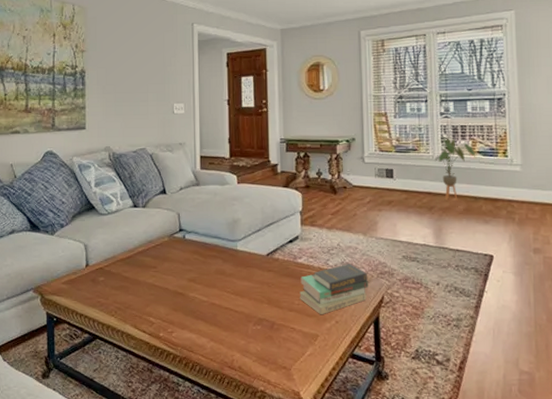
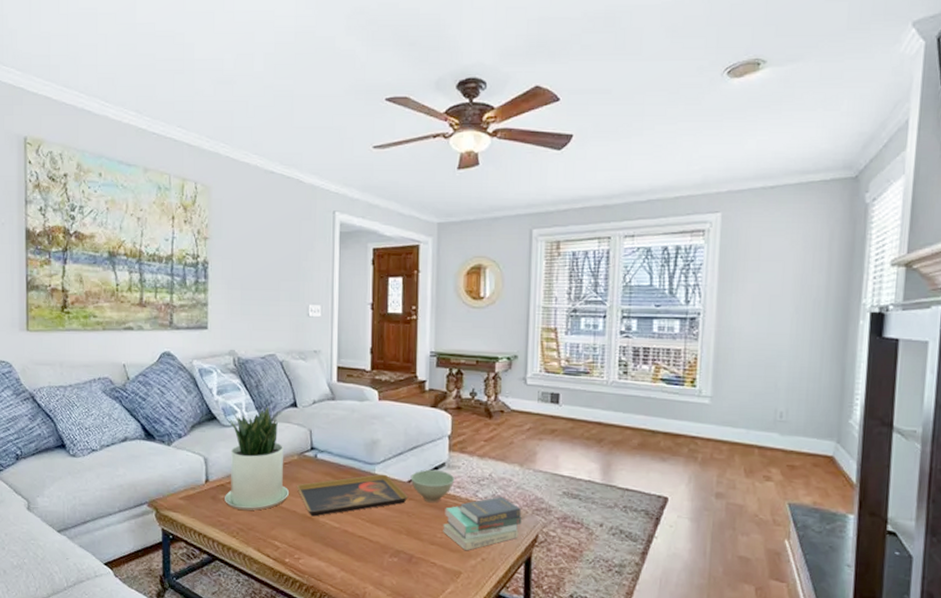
planter: none [103,194,162,290] -> present [225,406,290,511]
decorative tray: none [167,249,268,292] -> present [296,474,408,517]
bowl: none [268,242,308,273] -> present [410,469,455,503]
house plant: present [435,139,475,201] -> none [609,362,658,434]

